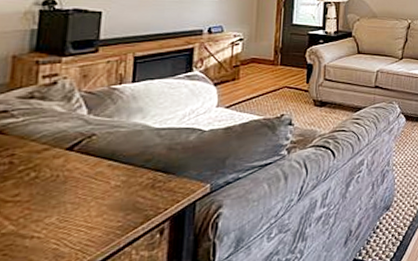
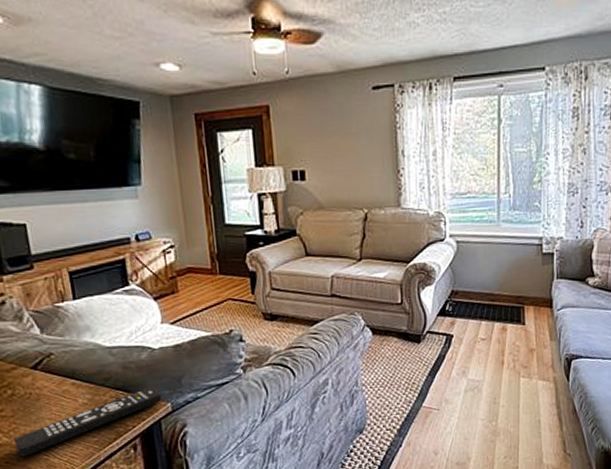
remote control: none [21,168,203,247] -> present [14,387,162,457]

